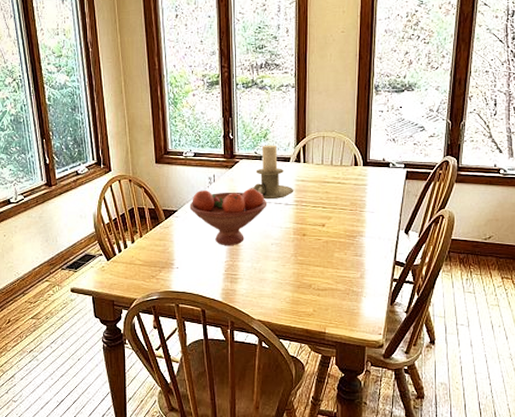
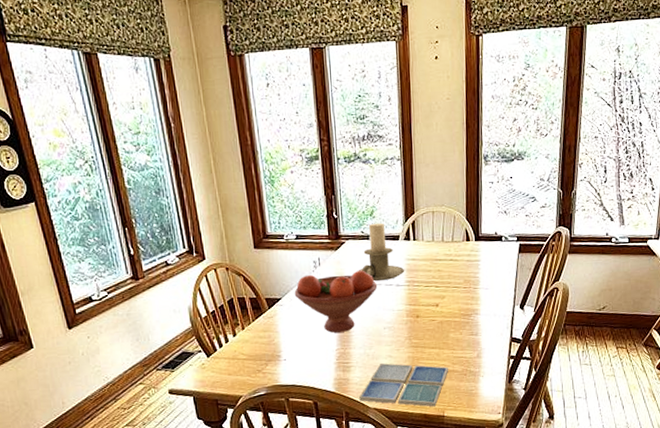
drink coaster: none [245,278,331,323] -> present [359,363,448,407]

